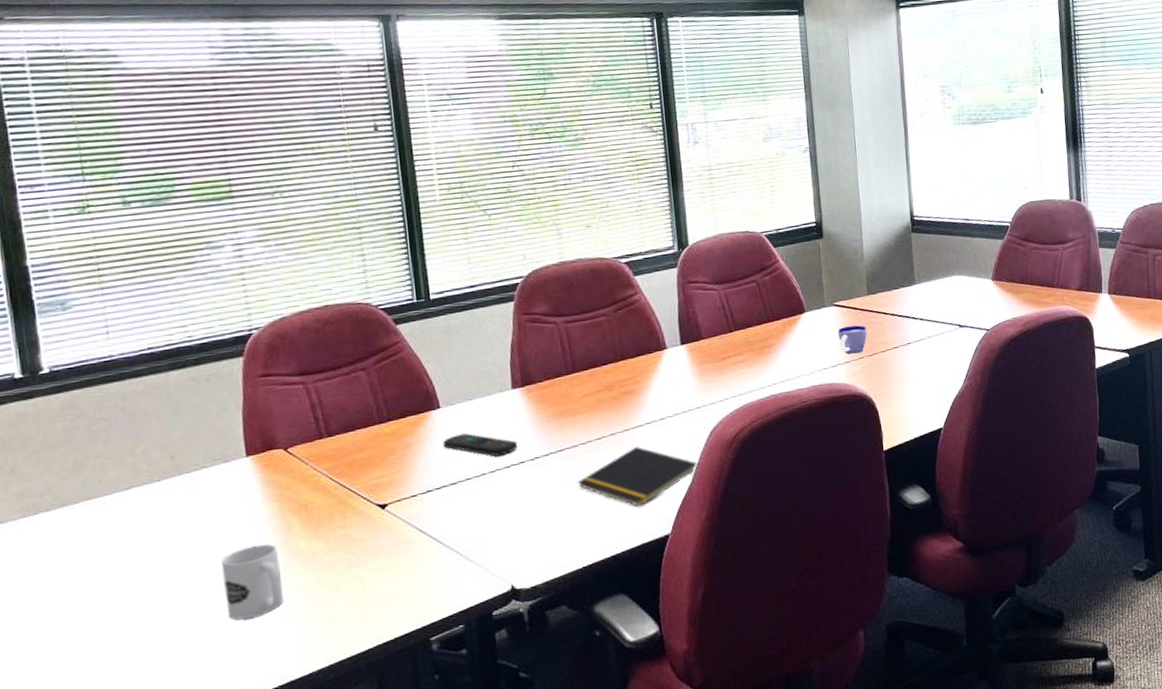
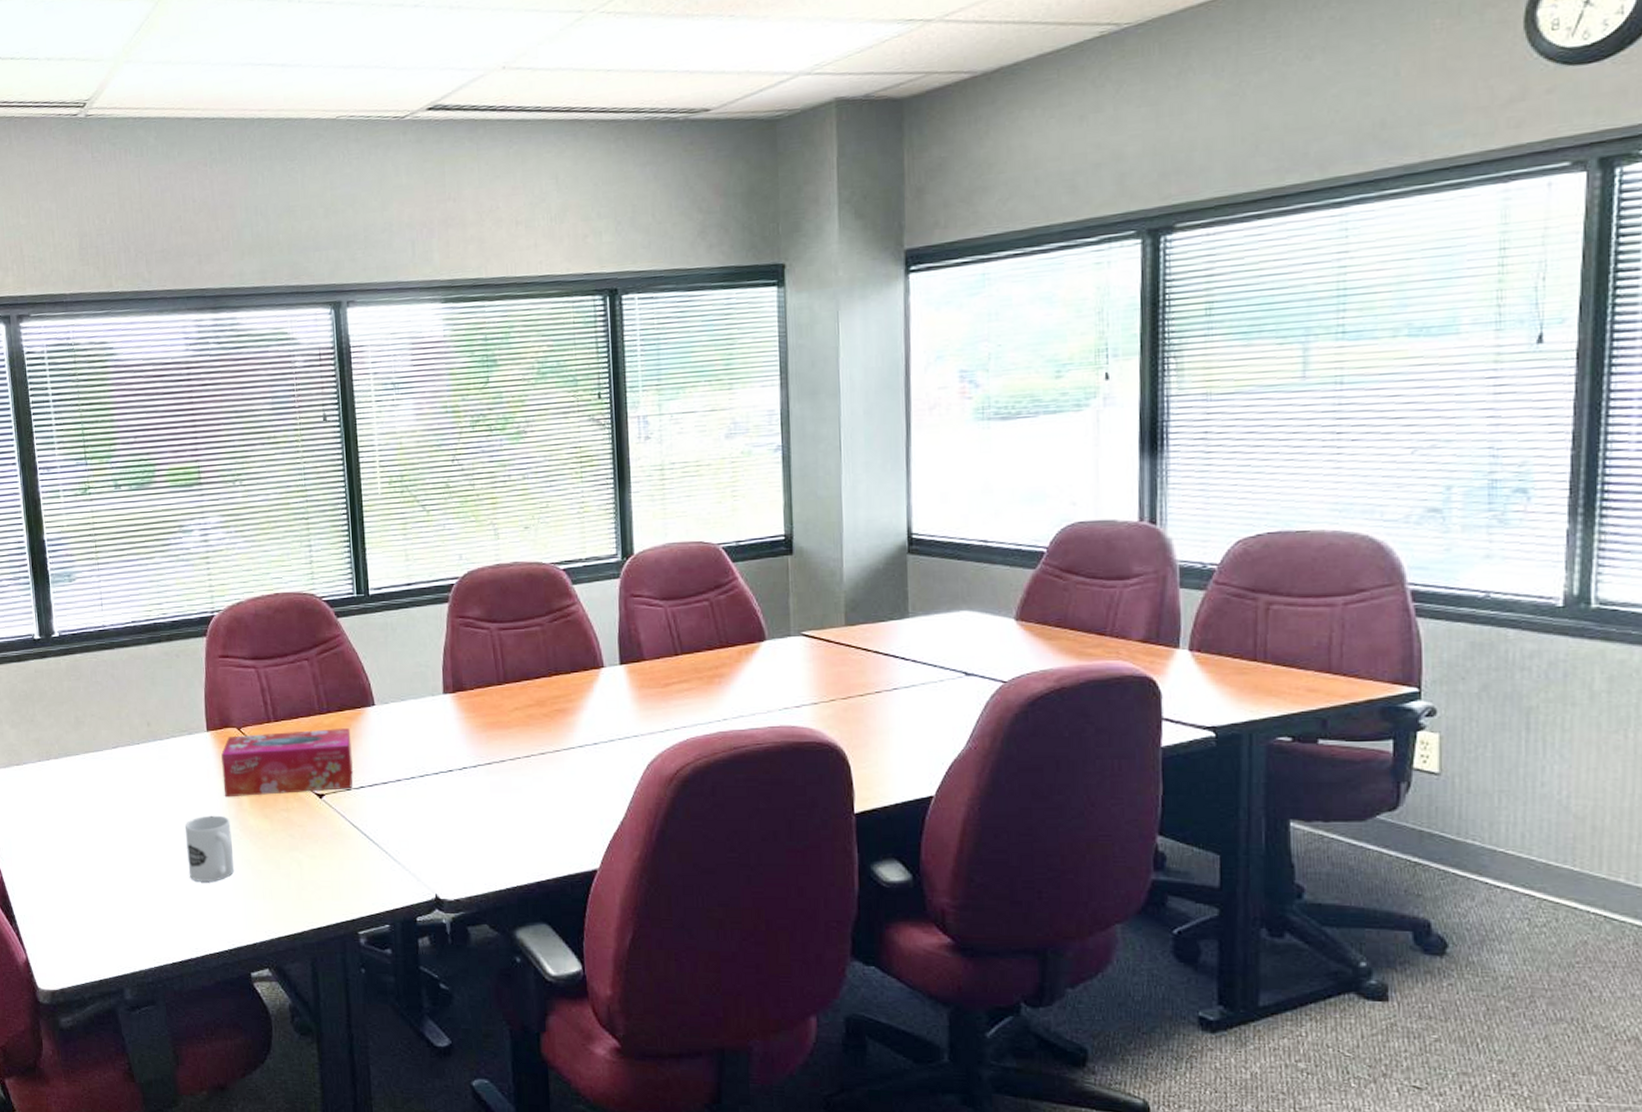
tissue box: none [265,434,419,524] -> present [221,728,353,798]
remote control: present [443,433,518,457] -> none [376,734,447,761]
notepad: present [577,446,698,507] -> none [504,769,633,835]
cup: present [838,325,867,354] -> none [805,661,842,694]

